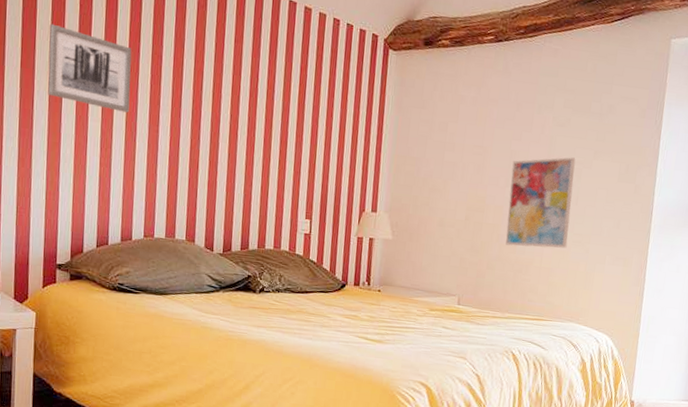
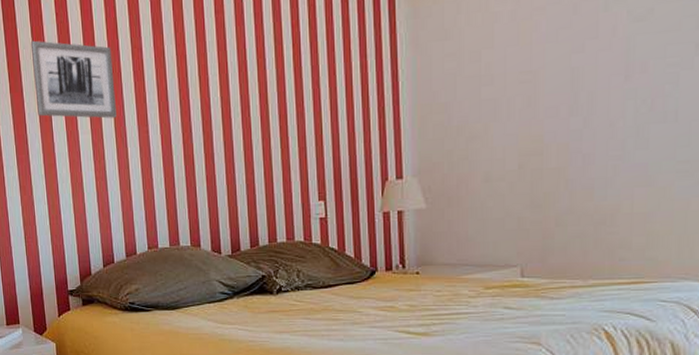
wall art: present [505,157,576,249] -> none [575,59,669,192]

